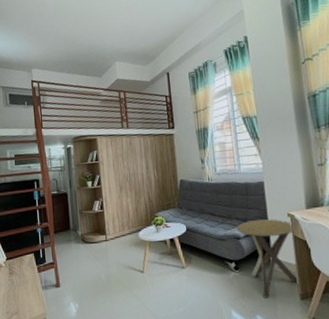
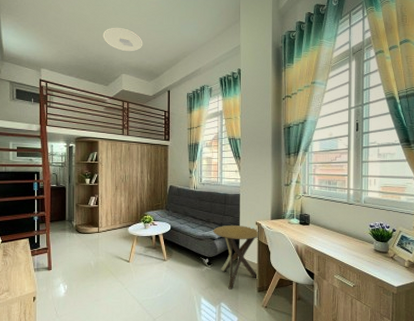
ceiling light: none [91,12,135,38] -> present [103,27,143,52]

